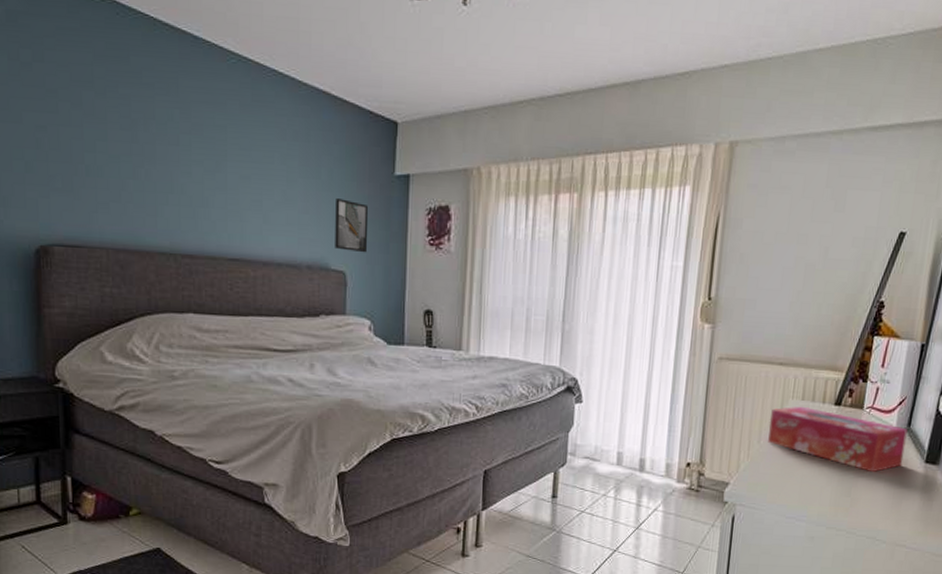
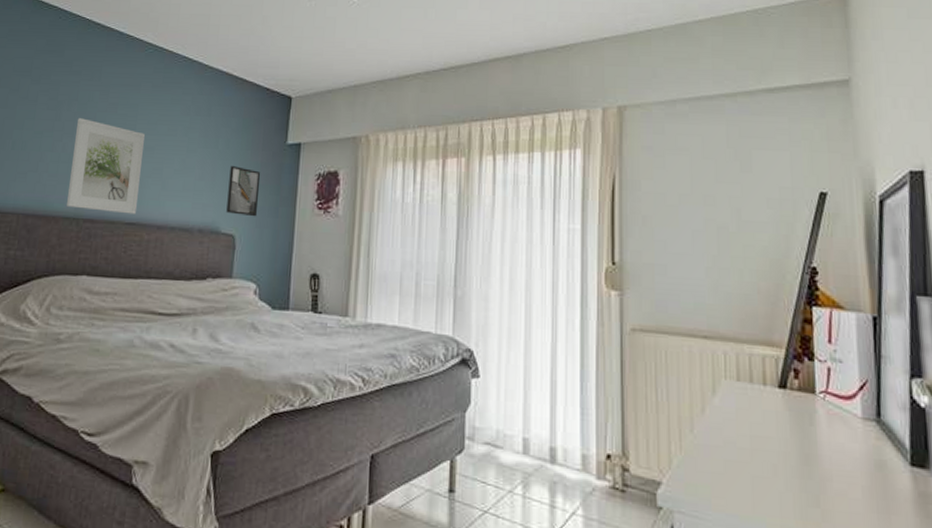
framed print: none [159,141,239,250] -> present [67,118,145,215]
tissue box: present [768,406,908,473] -> none [701,388,881,477]

